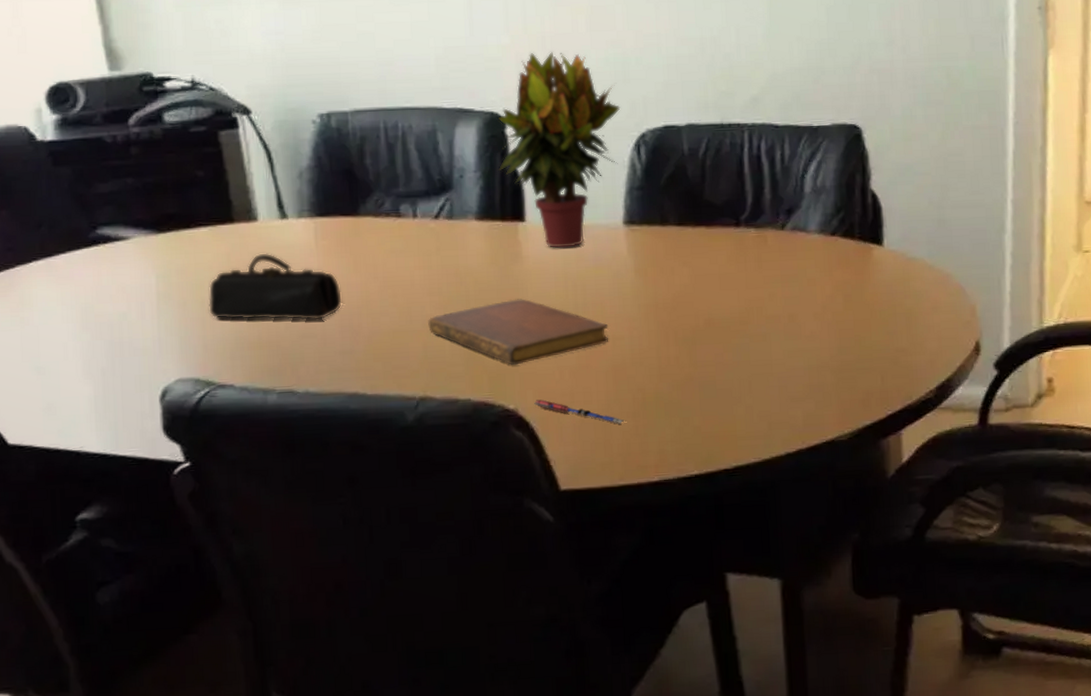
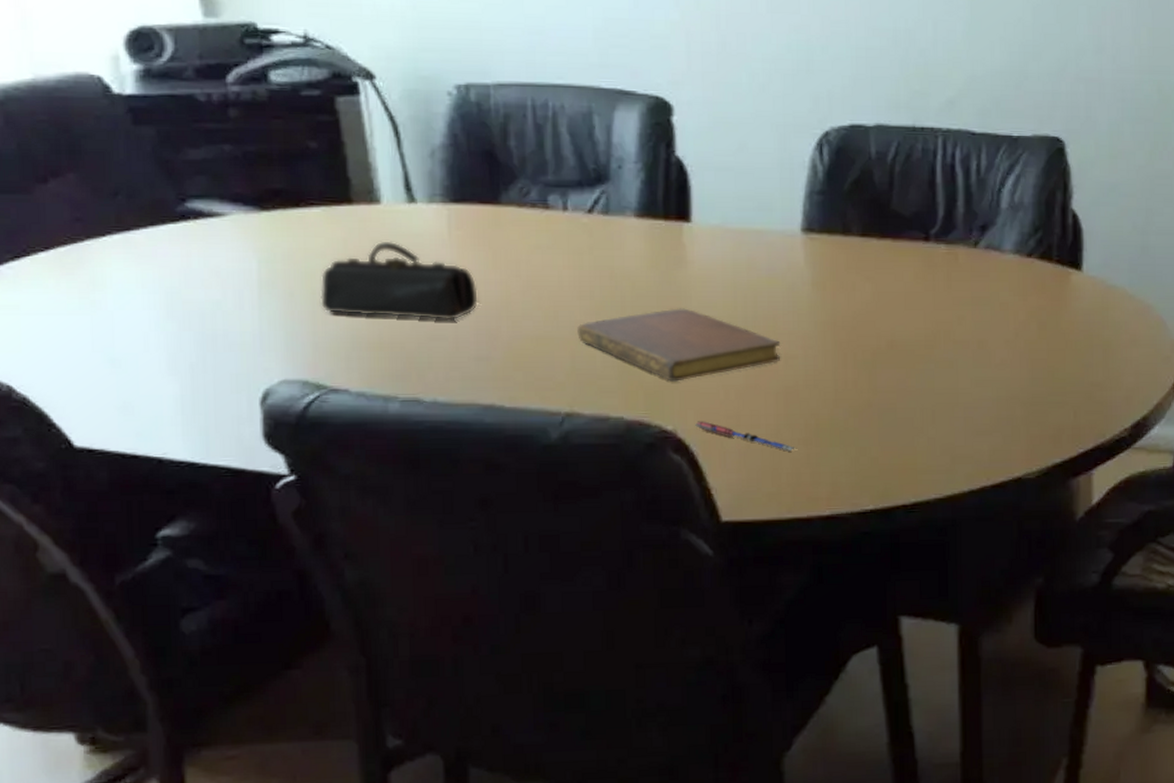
potted plant: present [498,51,621,248] -> none [662,32,802,254]

